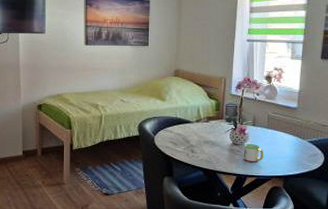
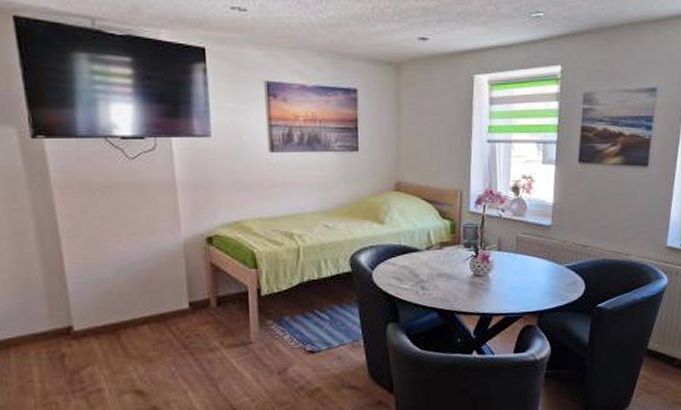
mug: present [243,143,263,162] -> none [487,273,512,297]

